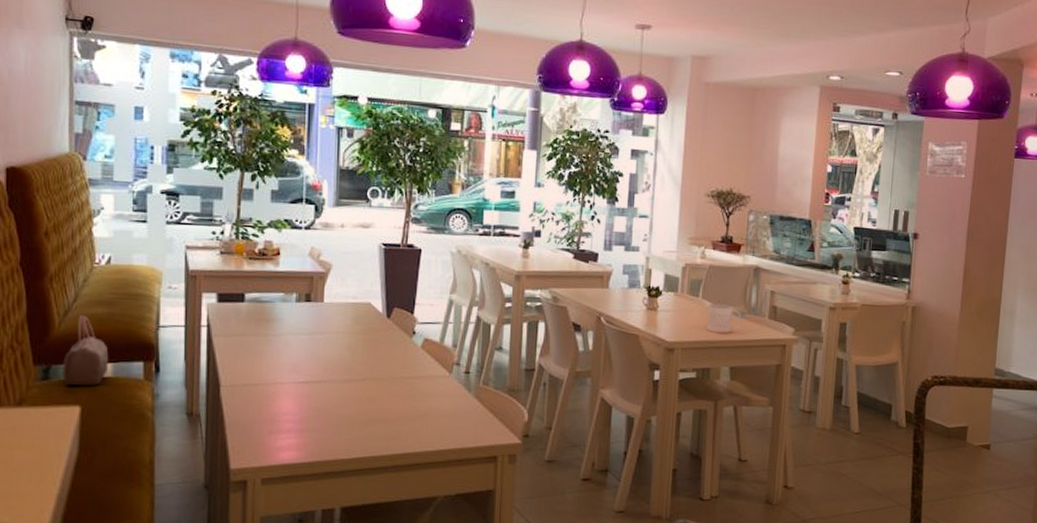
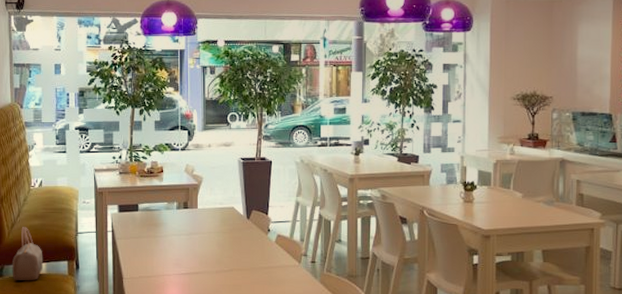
mug: present [706,304,741,333] -> none [518,195,550,220]

